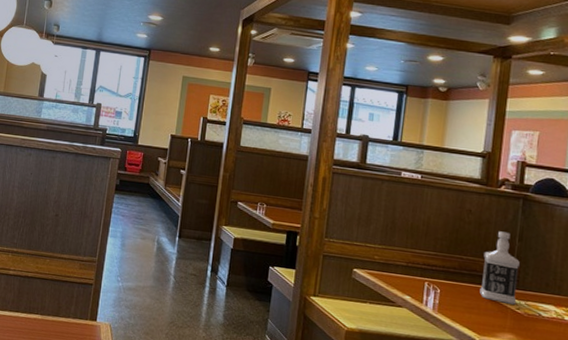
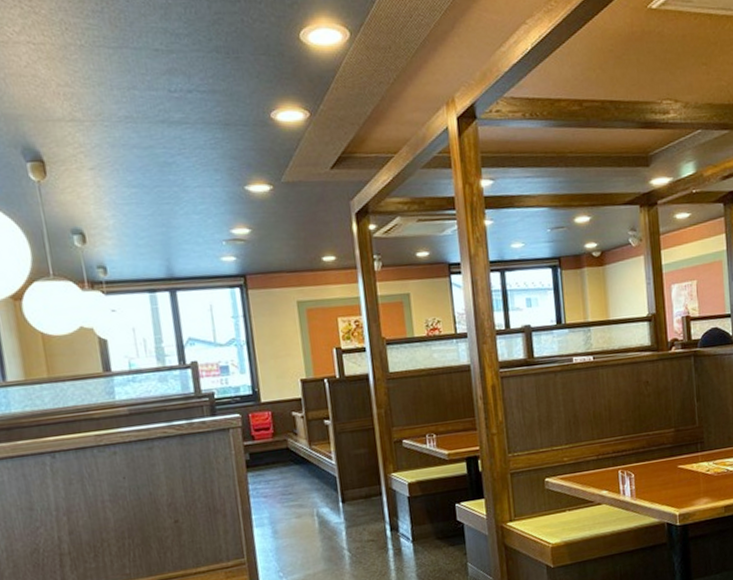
bottle: present [479,231,520,305] -> none [668,395,706,470]

